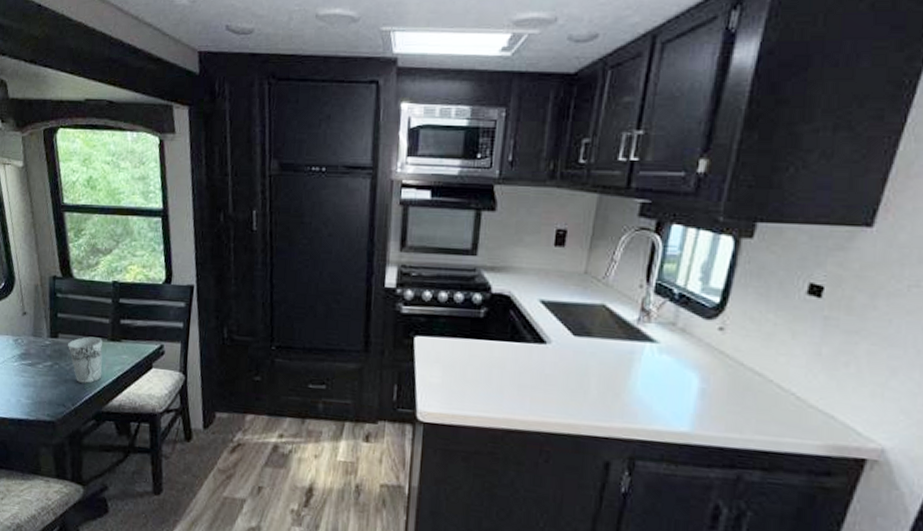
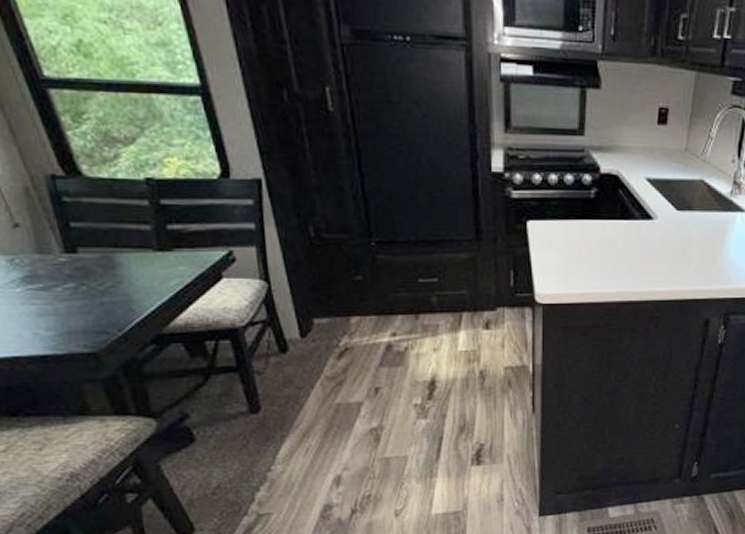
cup: present [68,336,103,383] -> none [95,248,154,304]

